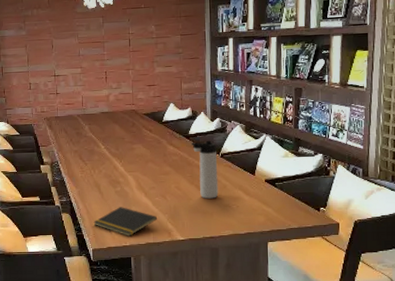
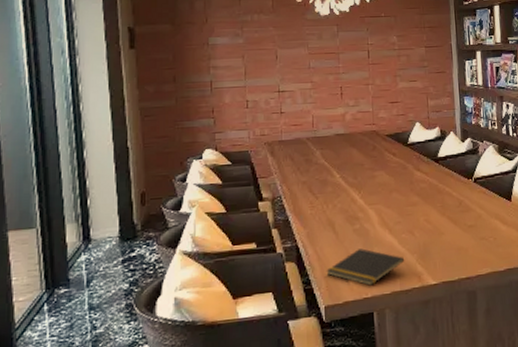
thermos bottle: present [191,140,219,199] -> none [440,163,474,232]

